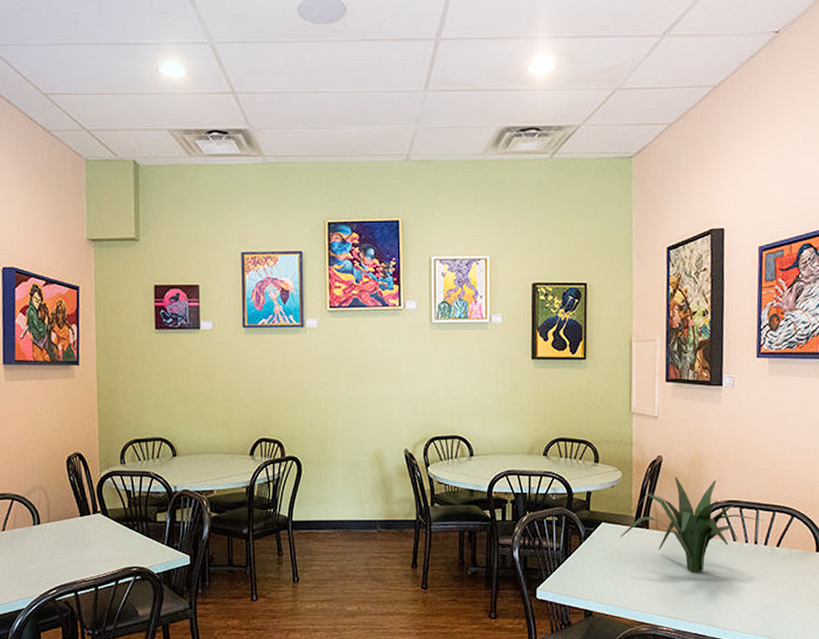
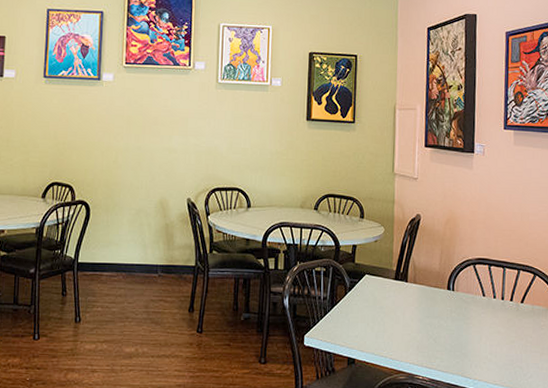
plant: present [621,477,763,573] -> none [382,235,509,326]

